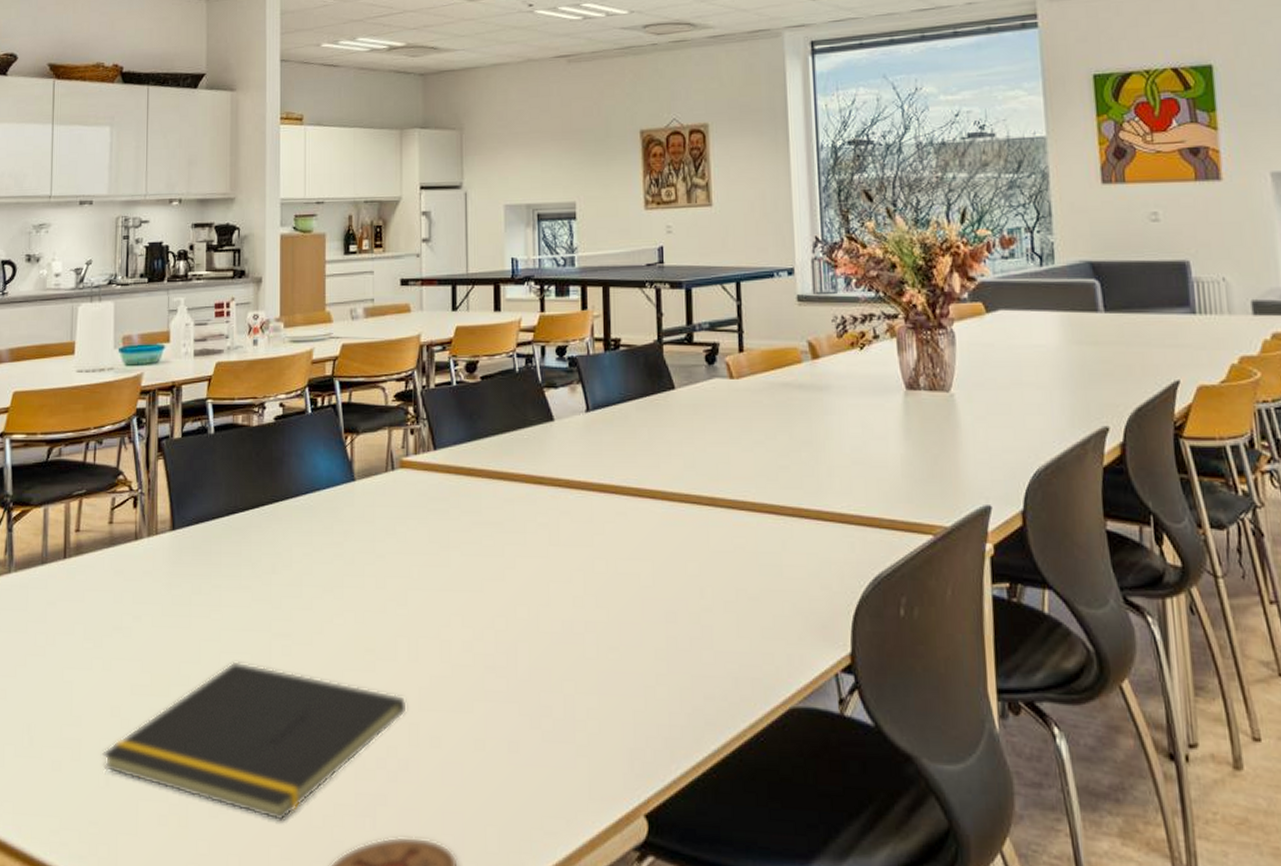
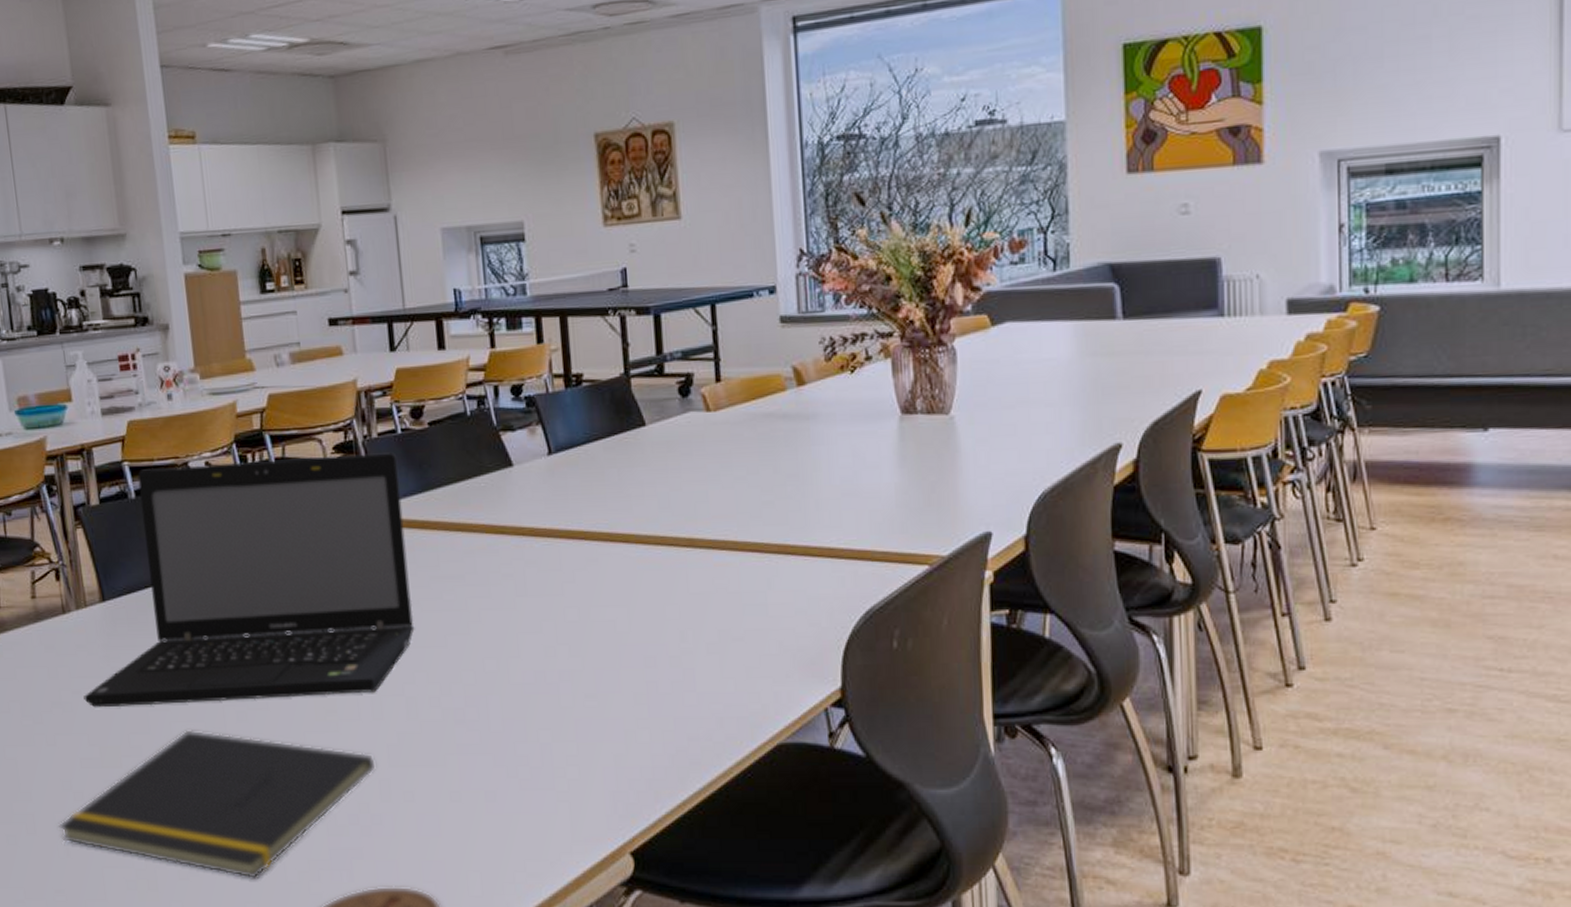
laptop: none [143,403,454,635] -> present [83,452,415,708]

